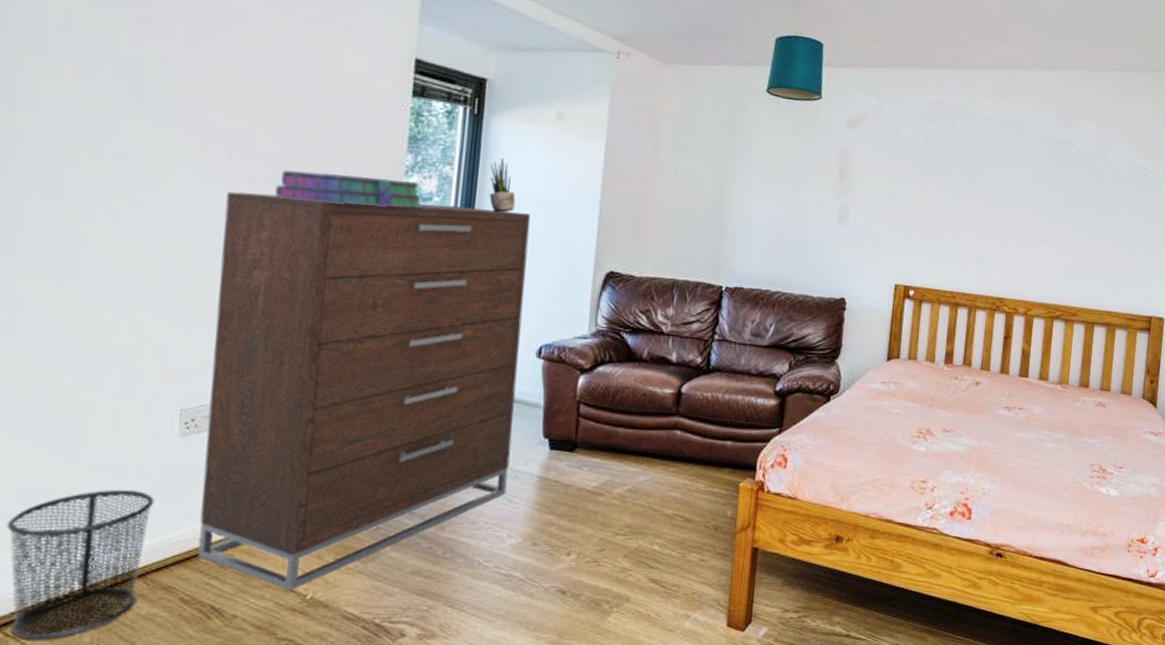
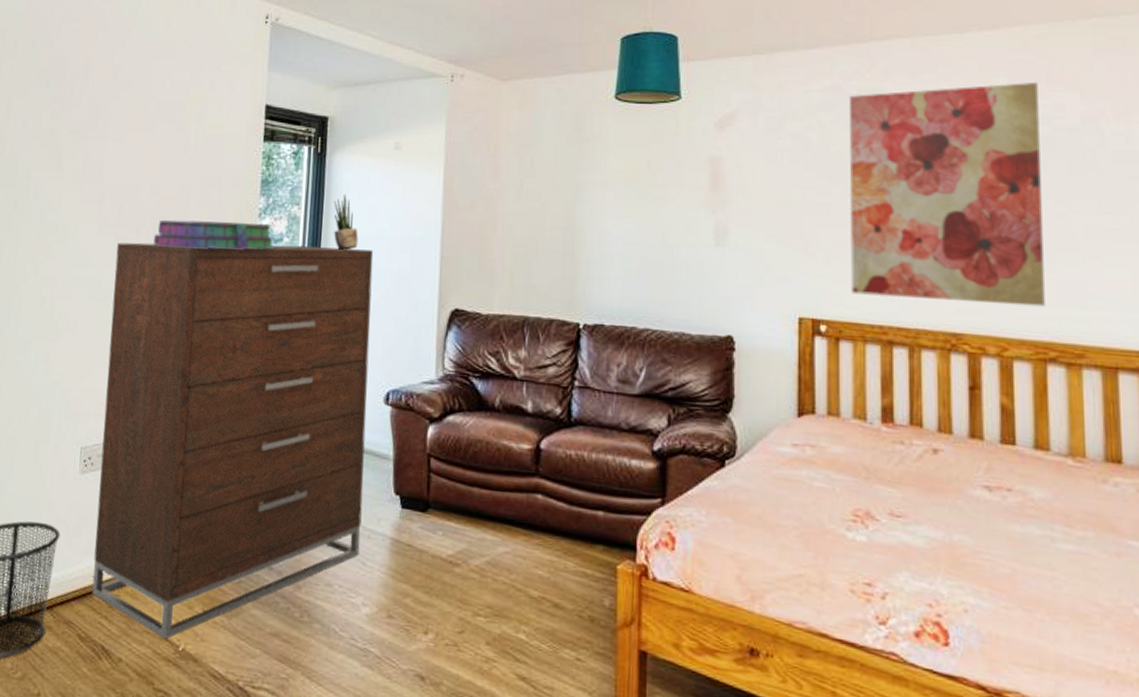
wall art: none [934,110,1073,280] -> present [848,82,1045,307]

